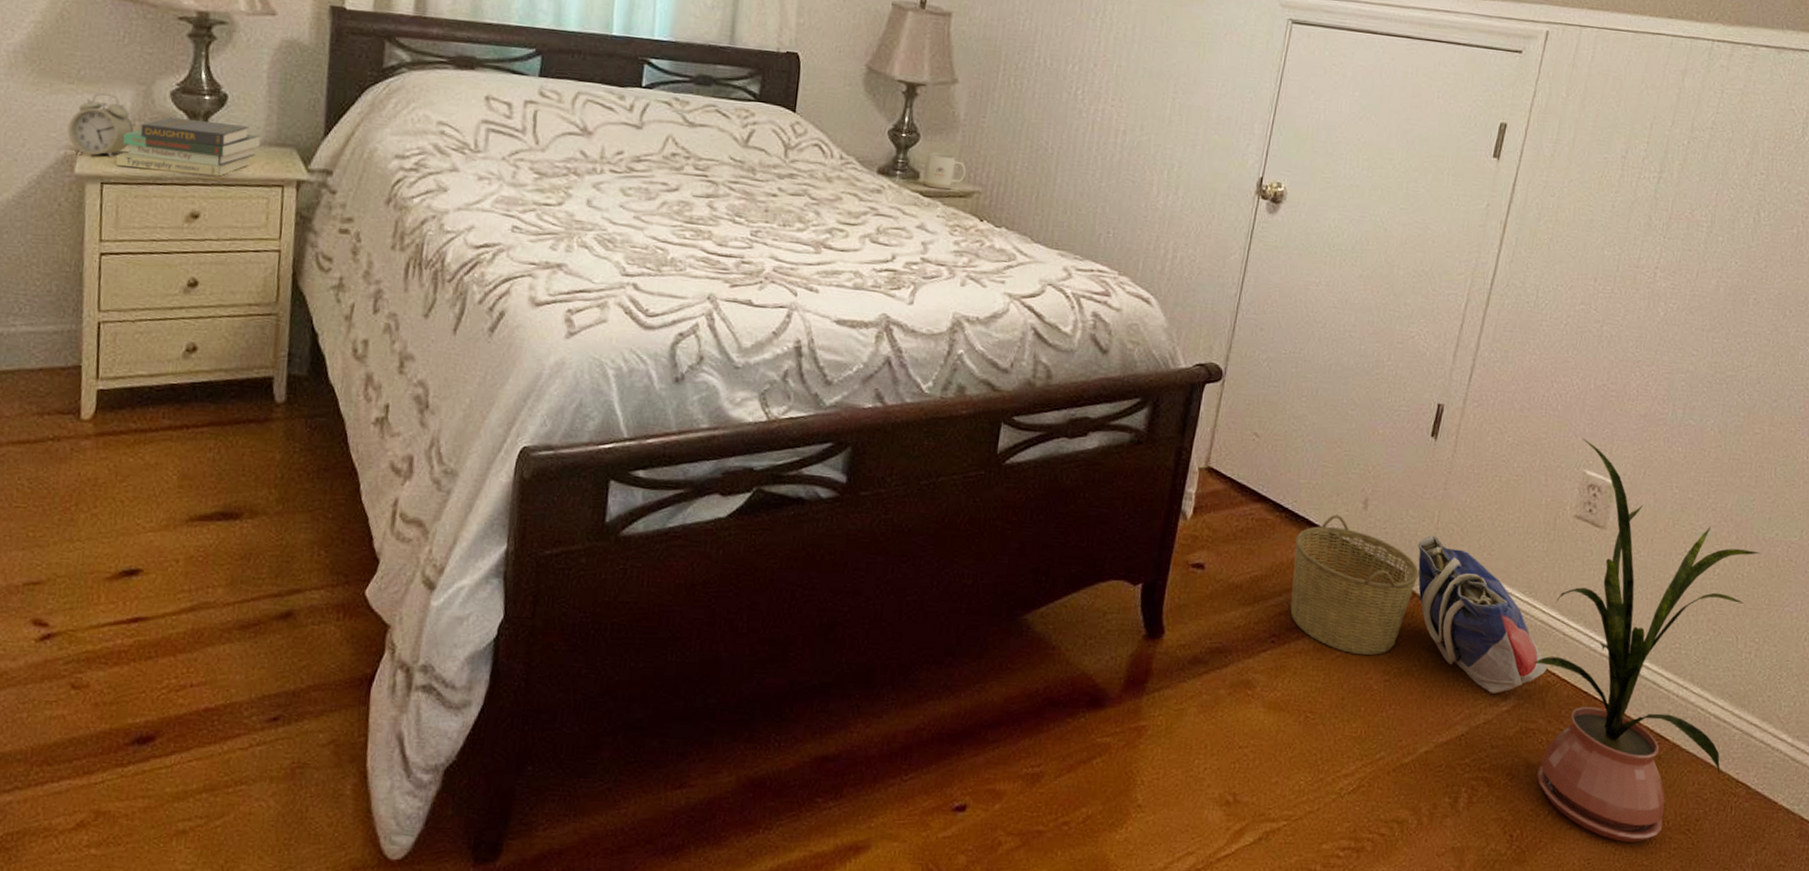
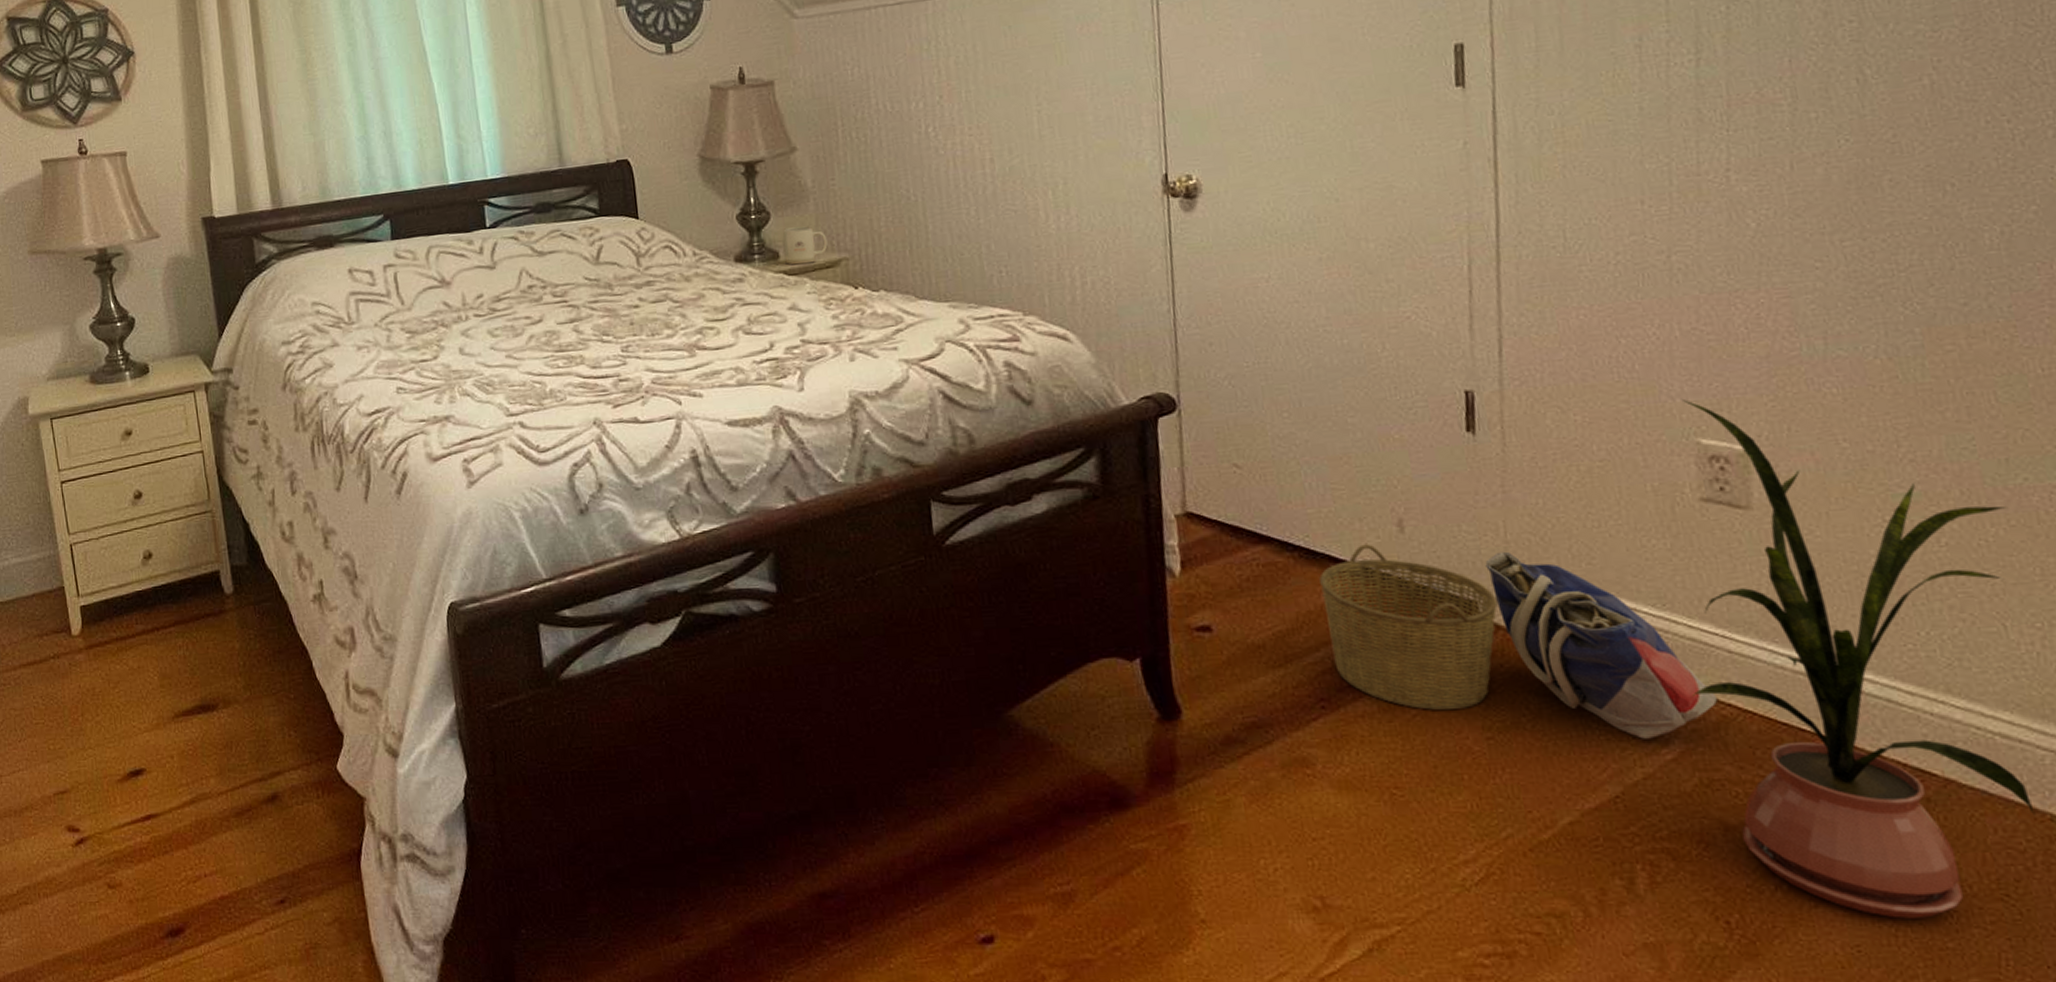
alarm clock: present [67,92,133,159] -> none [17,338,67,397]
books: present [115,116,261,177] -> none [58,342,168,402]

